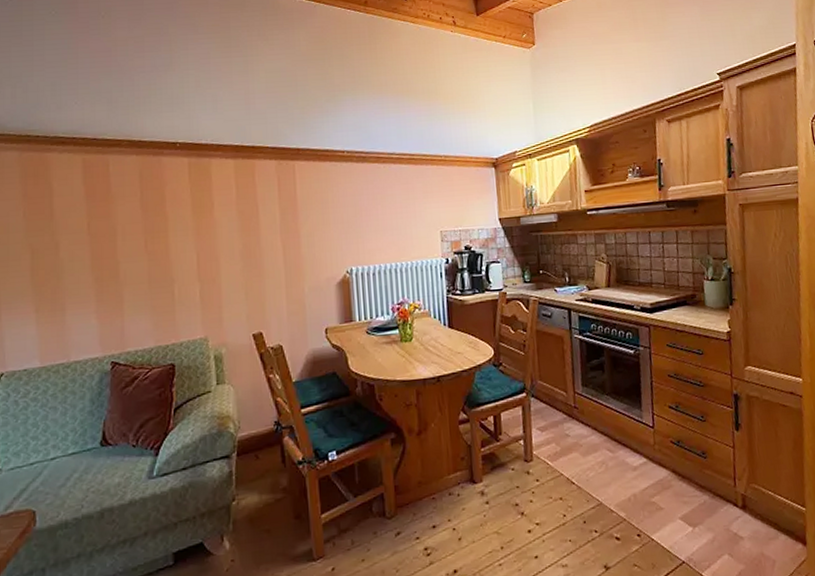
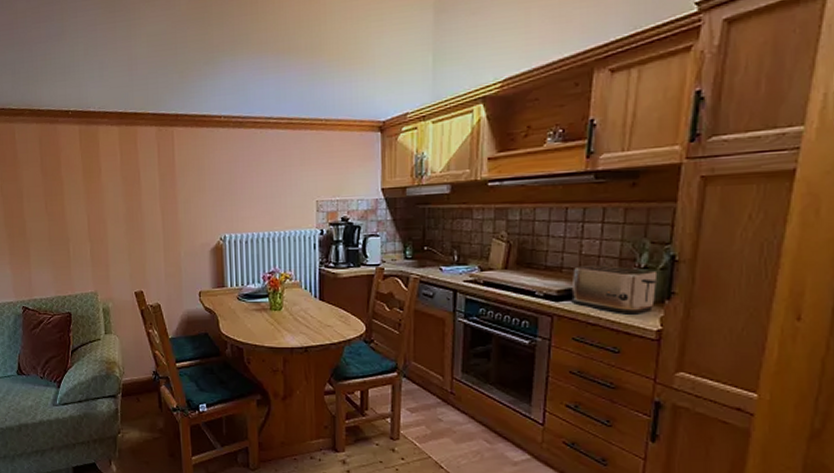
toaster: none [660,278,722,321] -> present [571,264,658,315]

